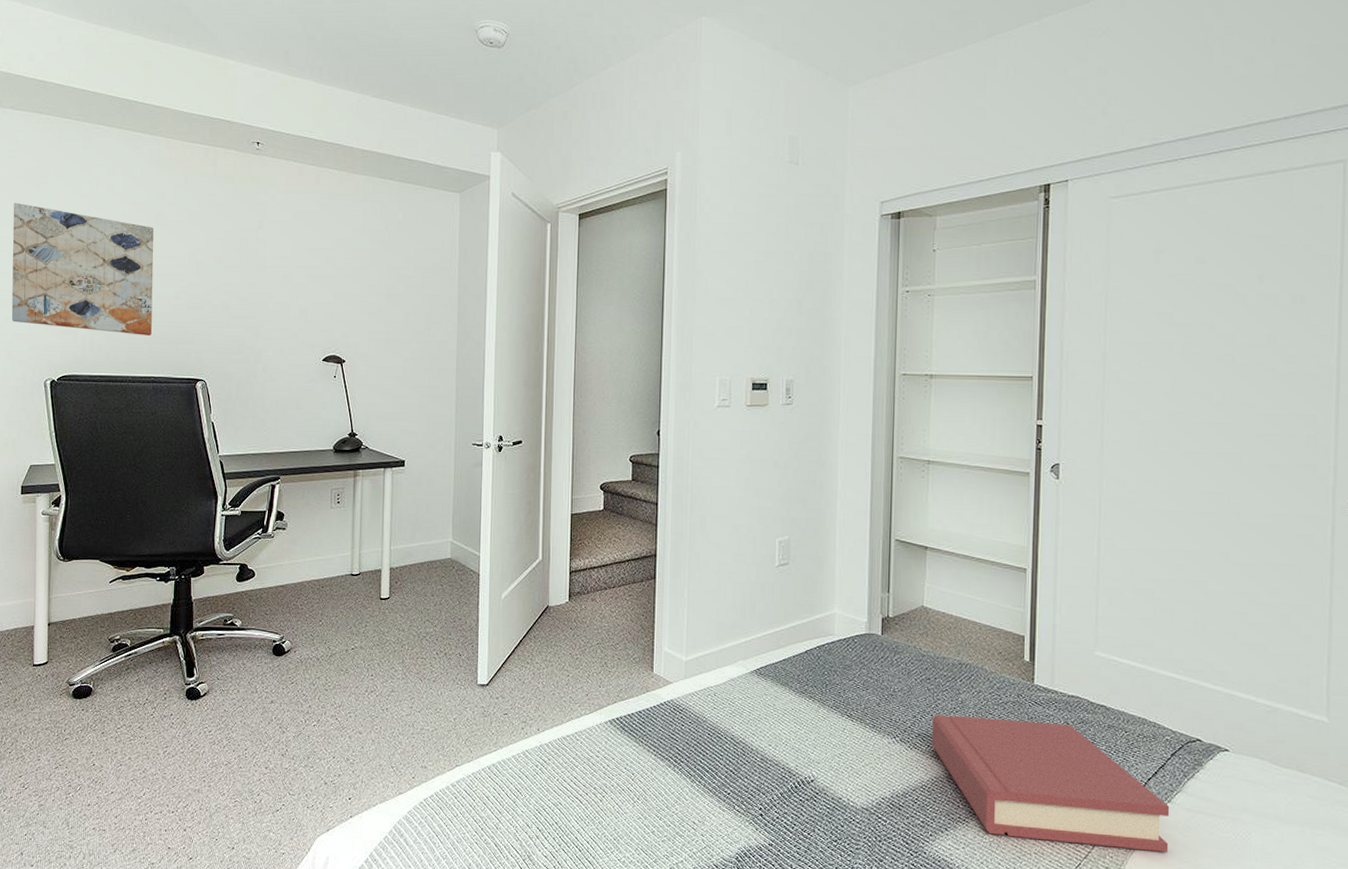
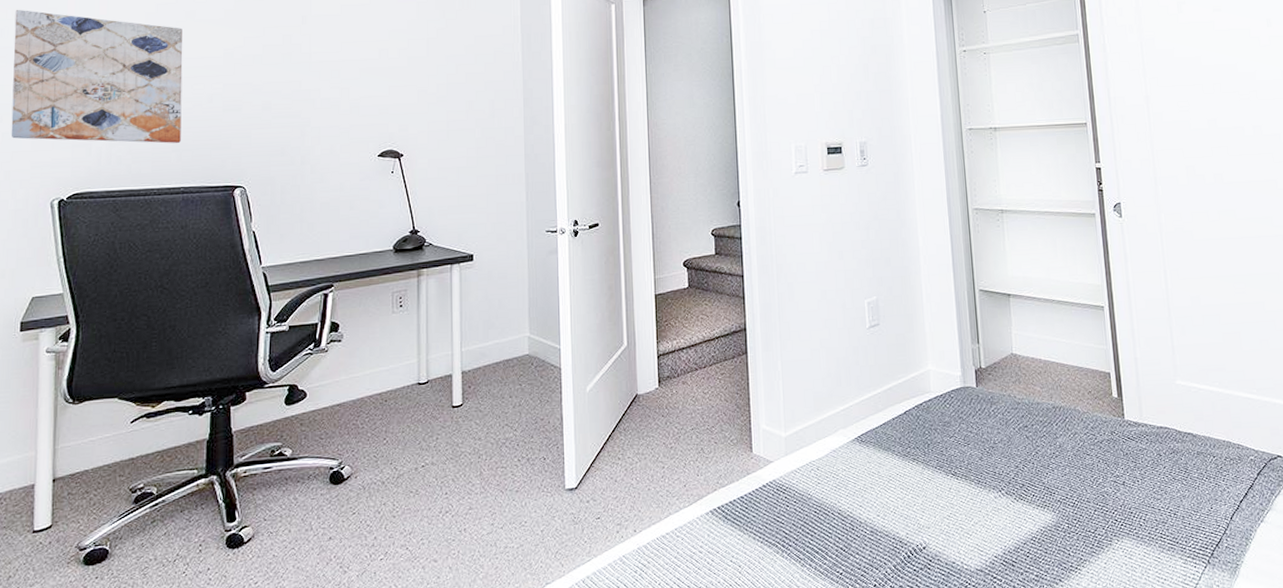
hardback book: present [931,715,1170,852] -> none [1034,456,1269,579]

